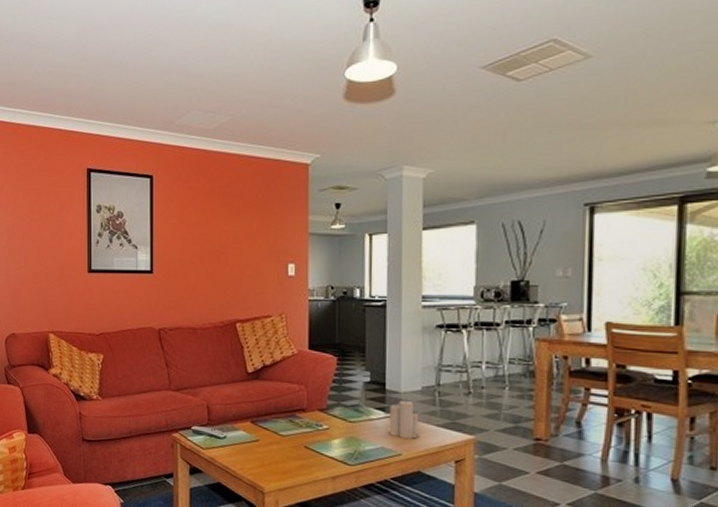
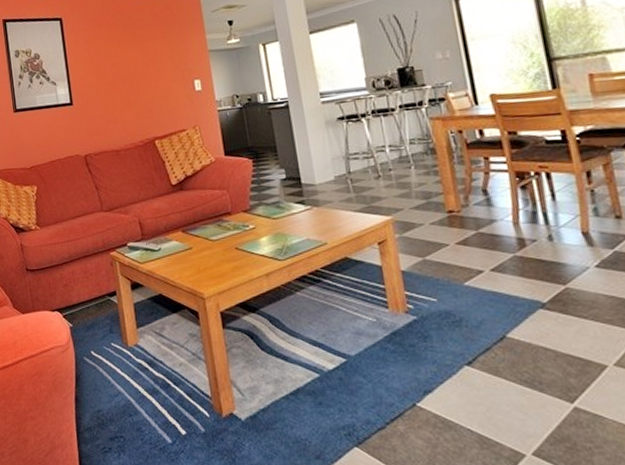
candle: present [389,398,420,440] -> none [308,189,342,229]

